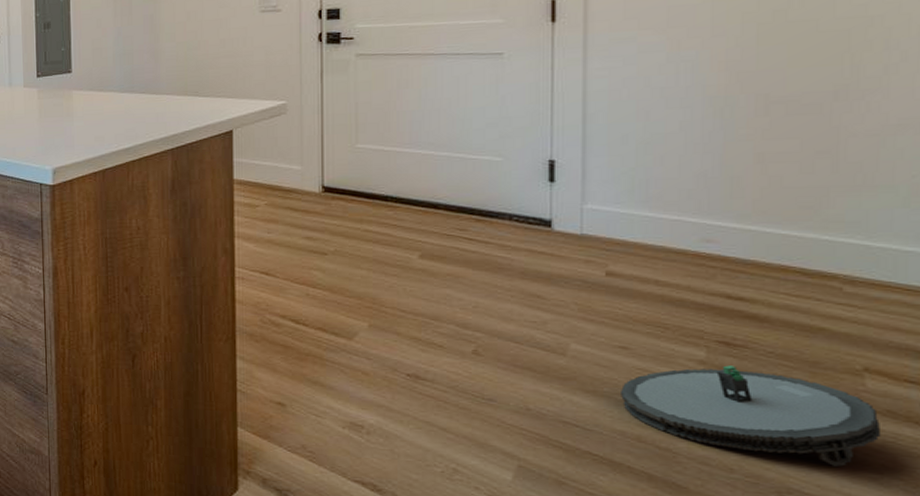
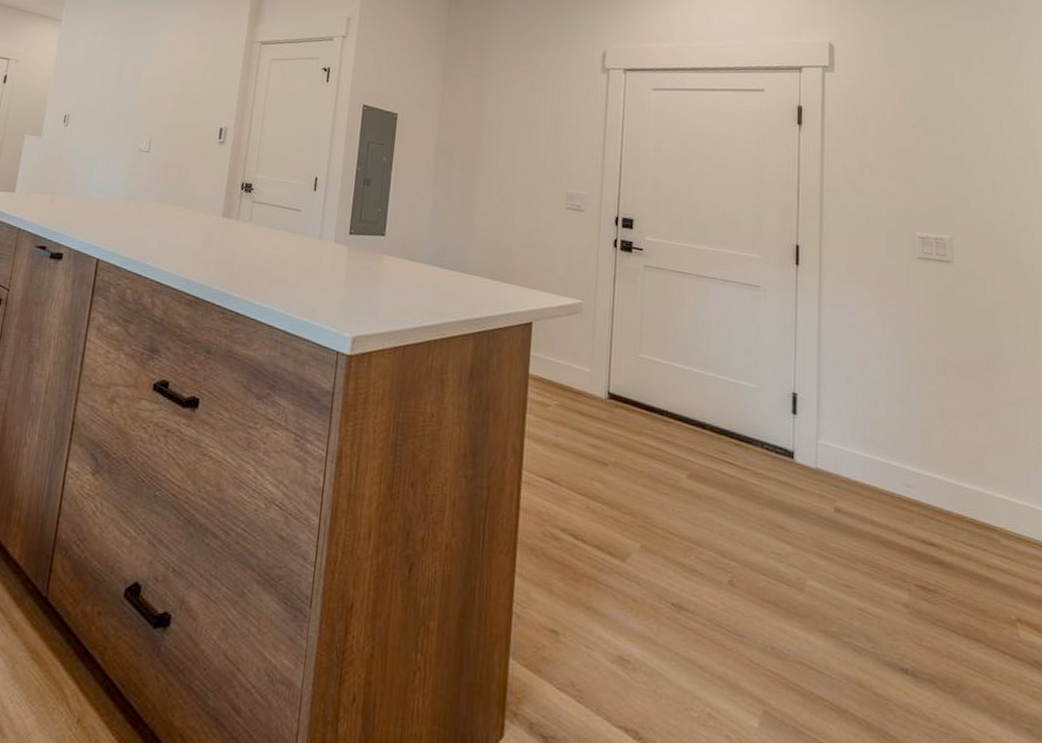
robot vacuum: present [619,365,882,466] -> none [845,610,1032,717]

